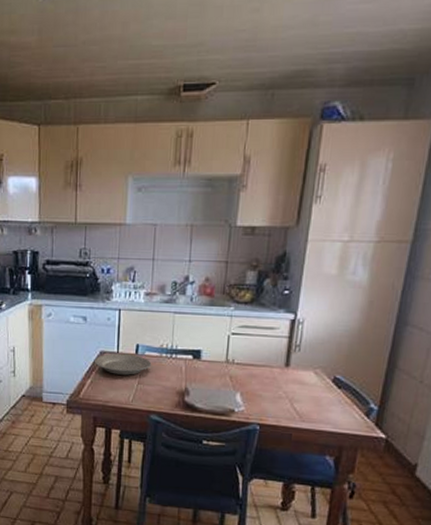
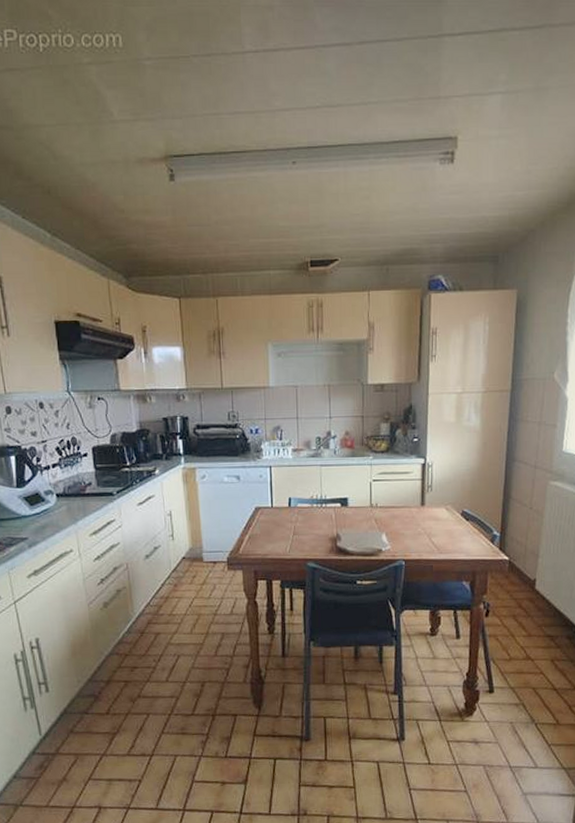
plate: present [94,353,152,375] -> none [250,507,304,528]

